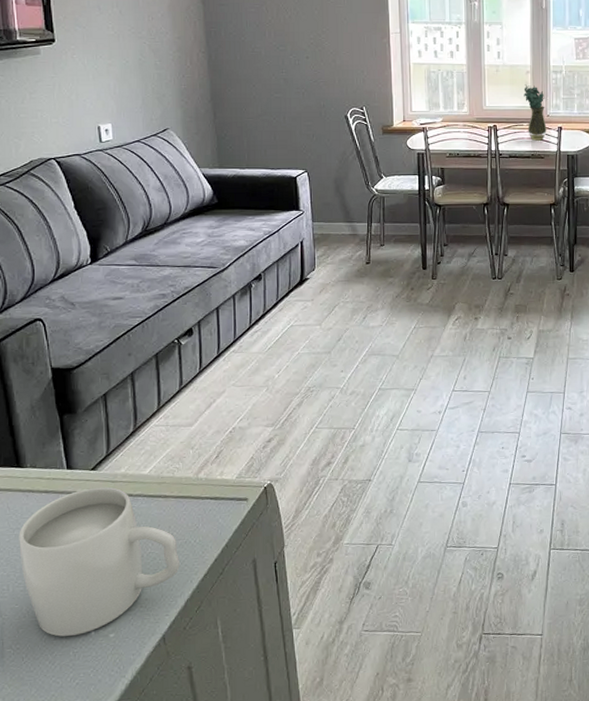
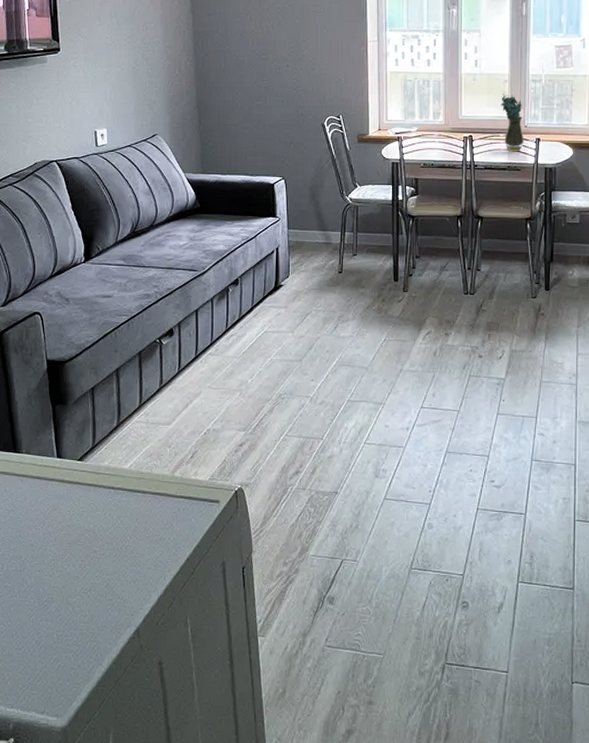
mug: present [19,486,180,637] -> none [13,477,154,620]

